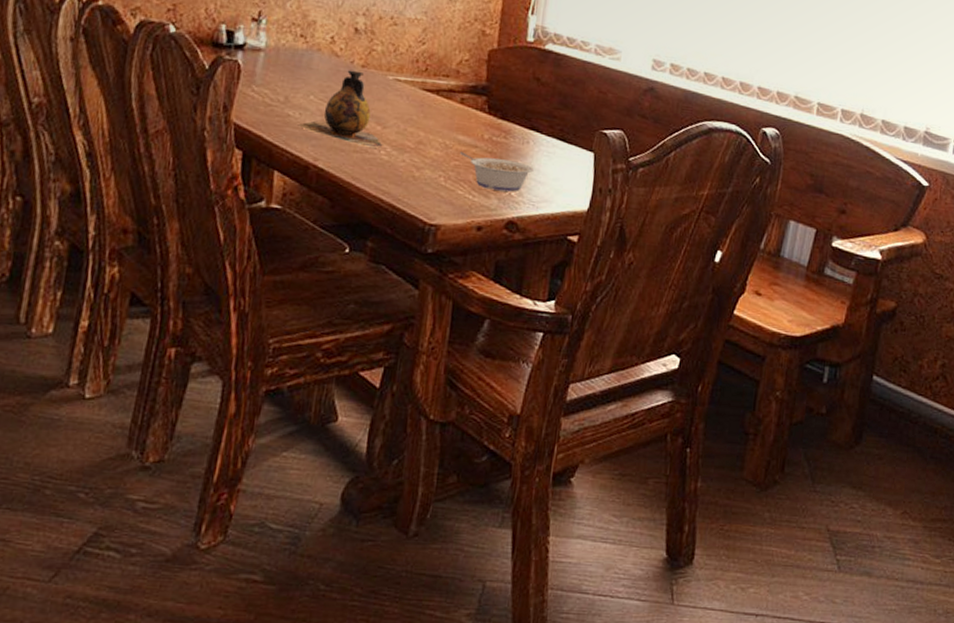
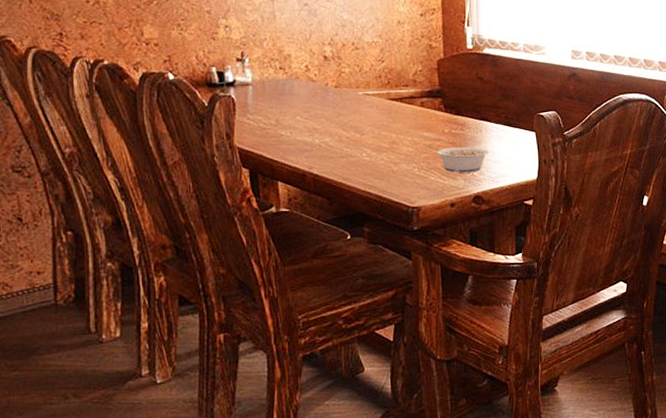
vase: present [297,70,383,148] -> none [290,91,363,152]

